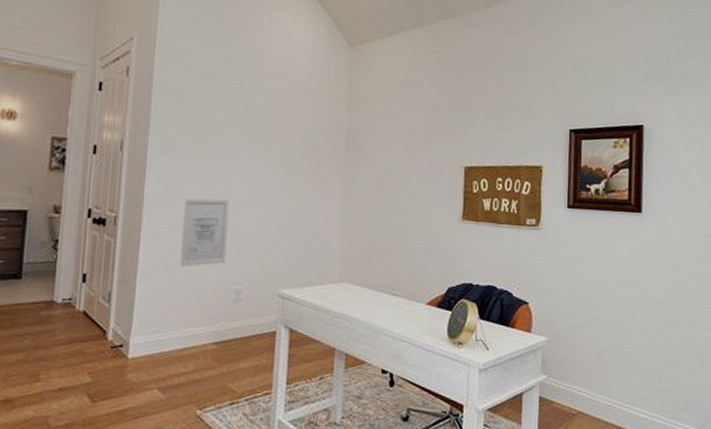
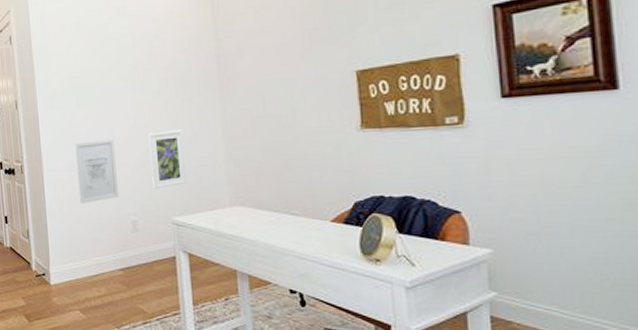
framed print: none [263,198,303,258] -> present [149,130,188,189]

